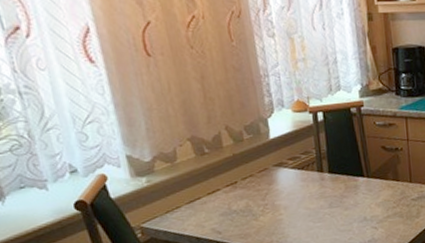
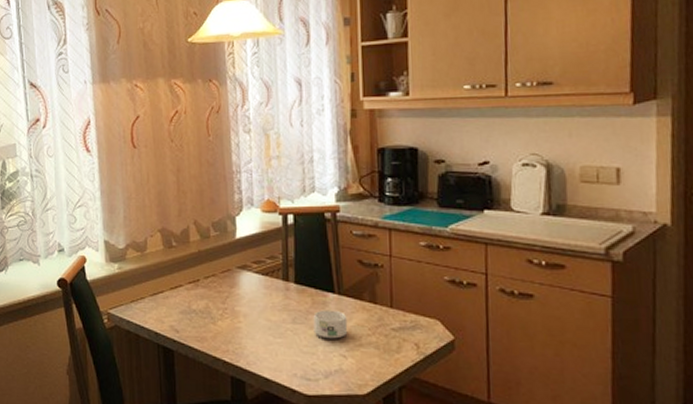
mug: none [347,191,377,216] -> present [313,309,348,339]

